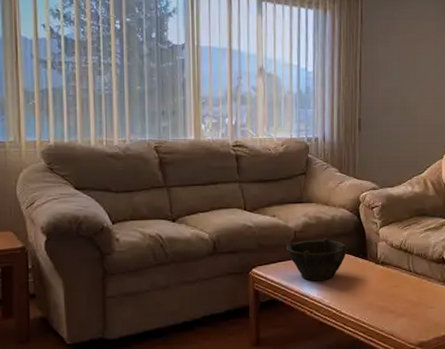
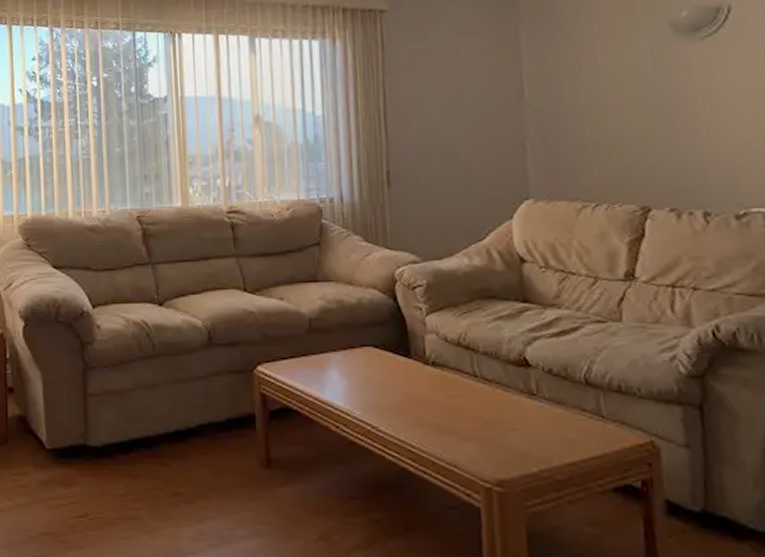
bowl: present [287,237,347,281] -> none [300,327,382,385]

